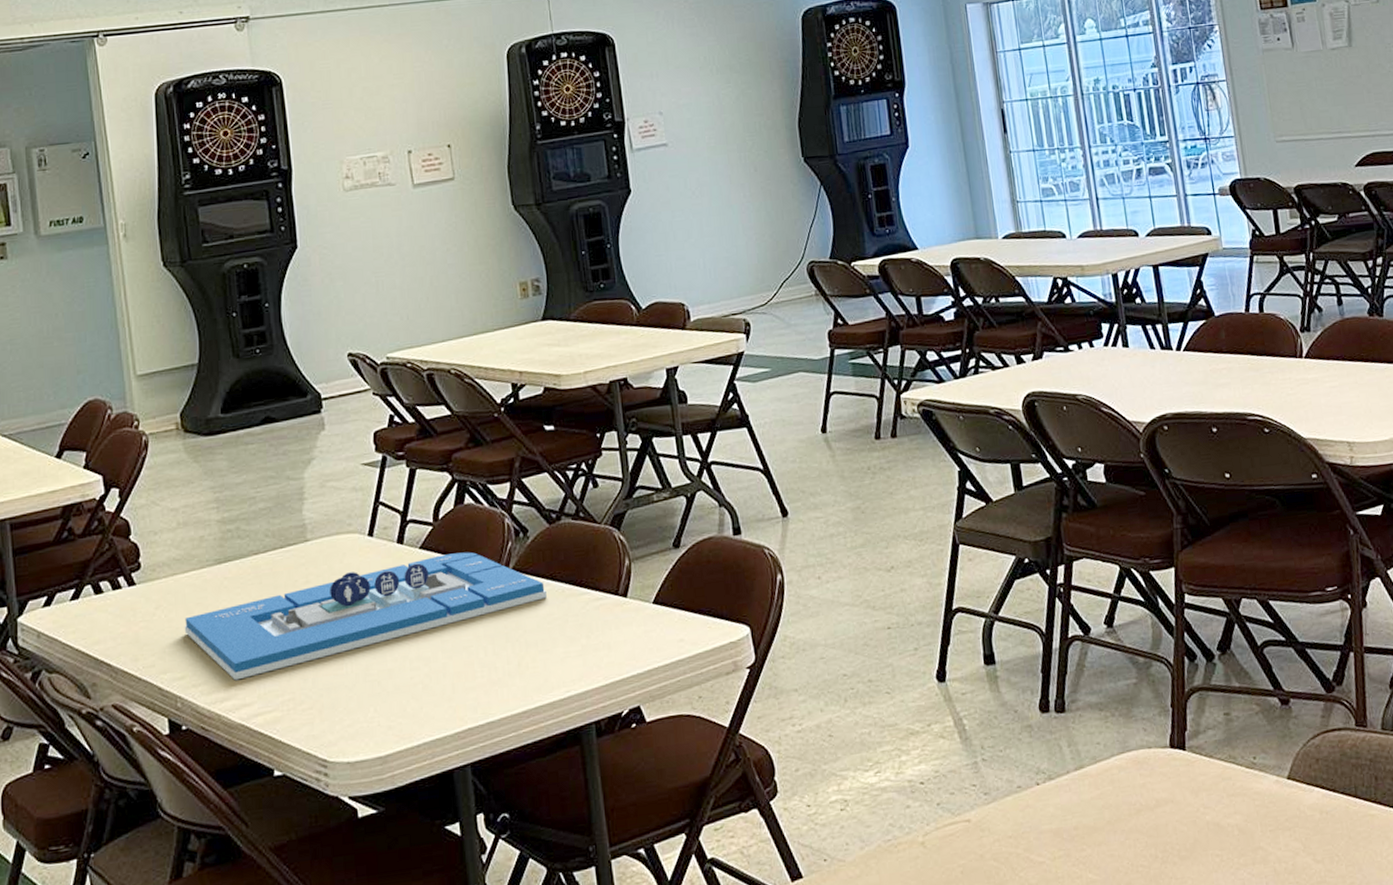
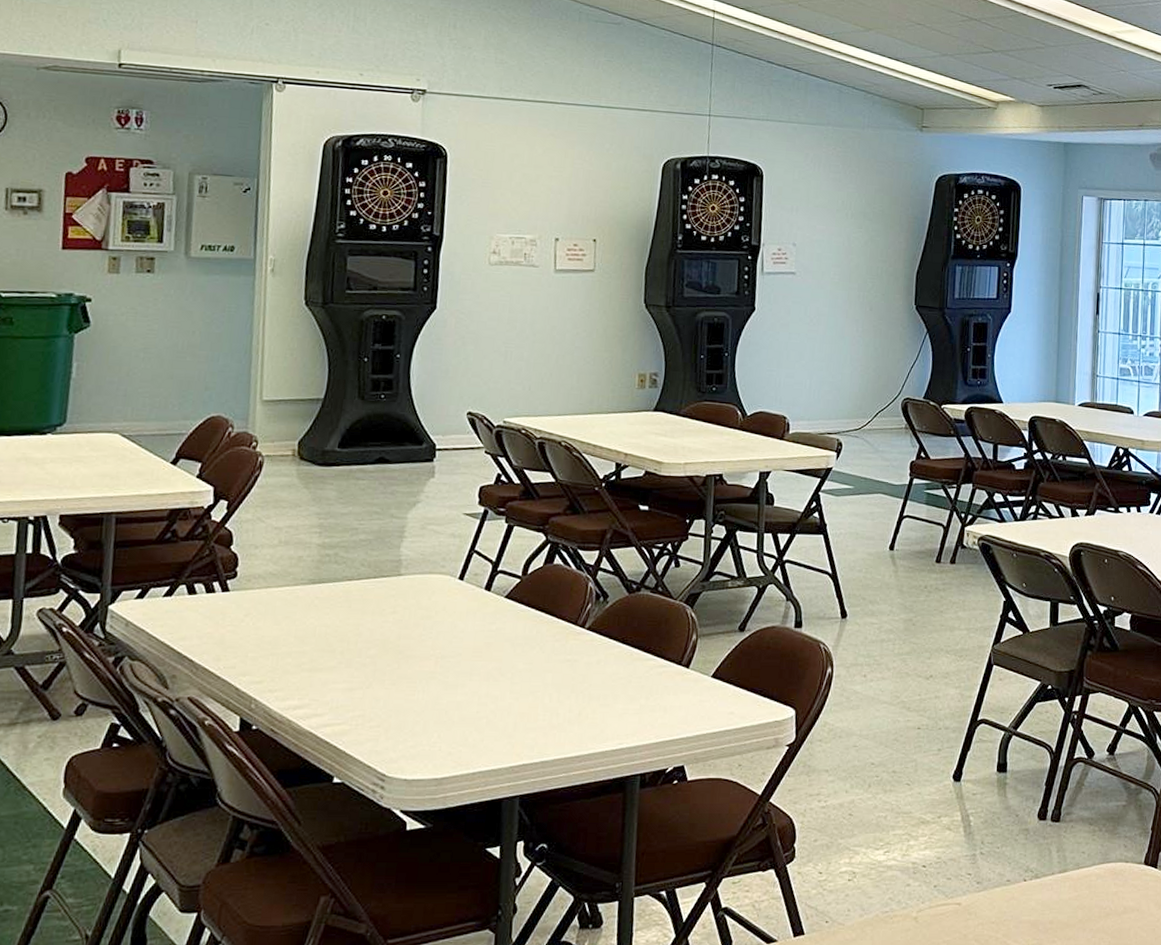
architectural model: present [184,552,547,681] -> none [269,606,616,692]

